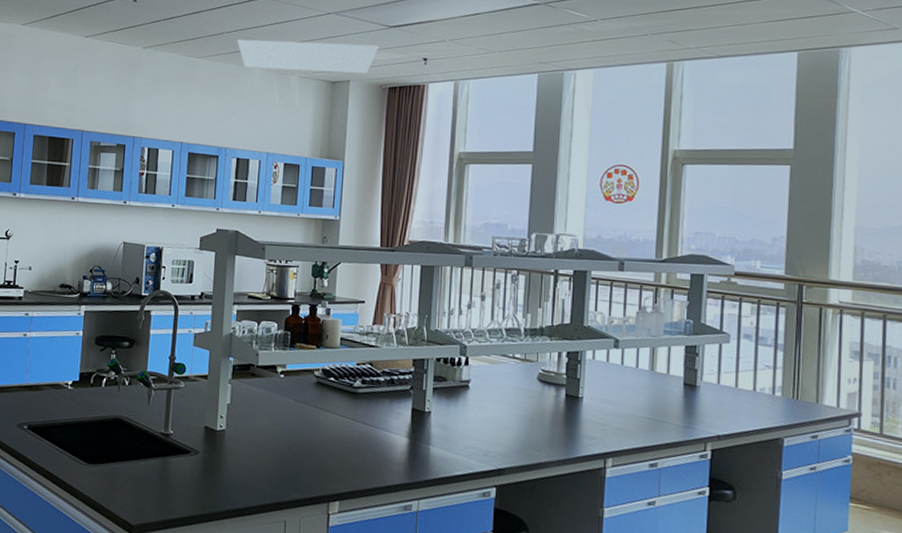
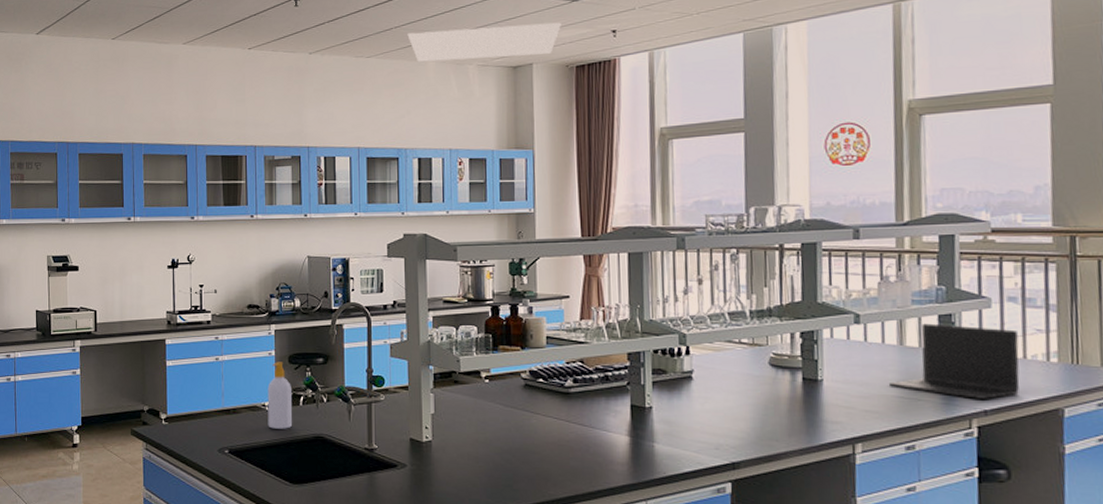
soap bottle: none [69,342,96,409] -> present [267,362,292,429]
laptop: none [640,352,750,425] -> present [890,323,1020,399]

